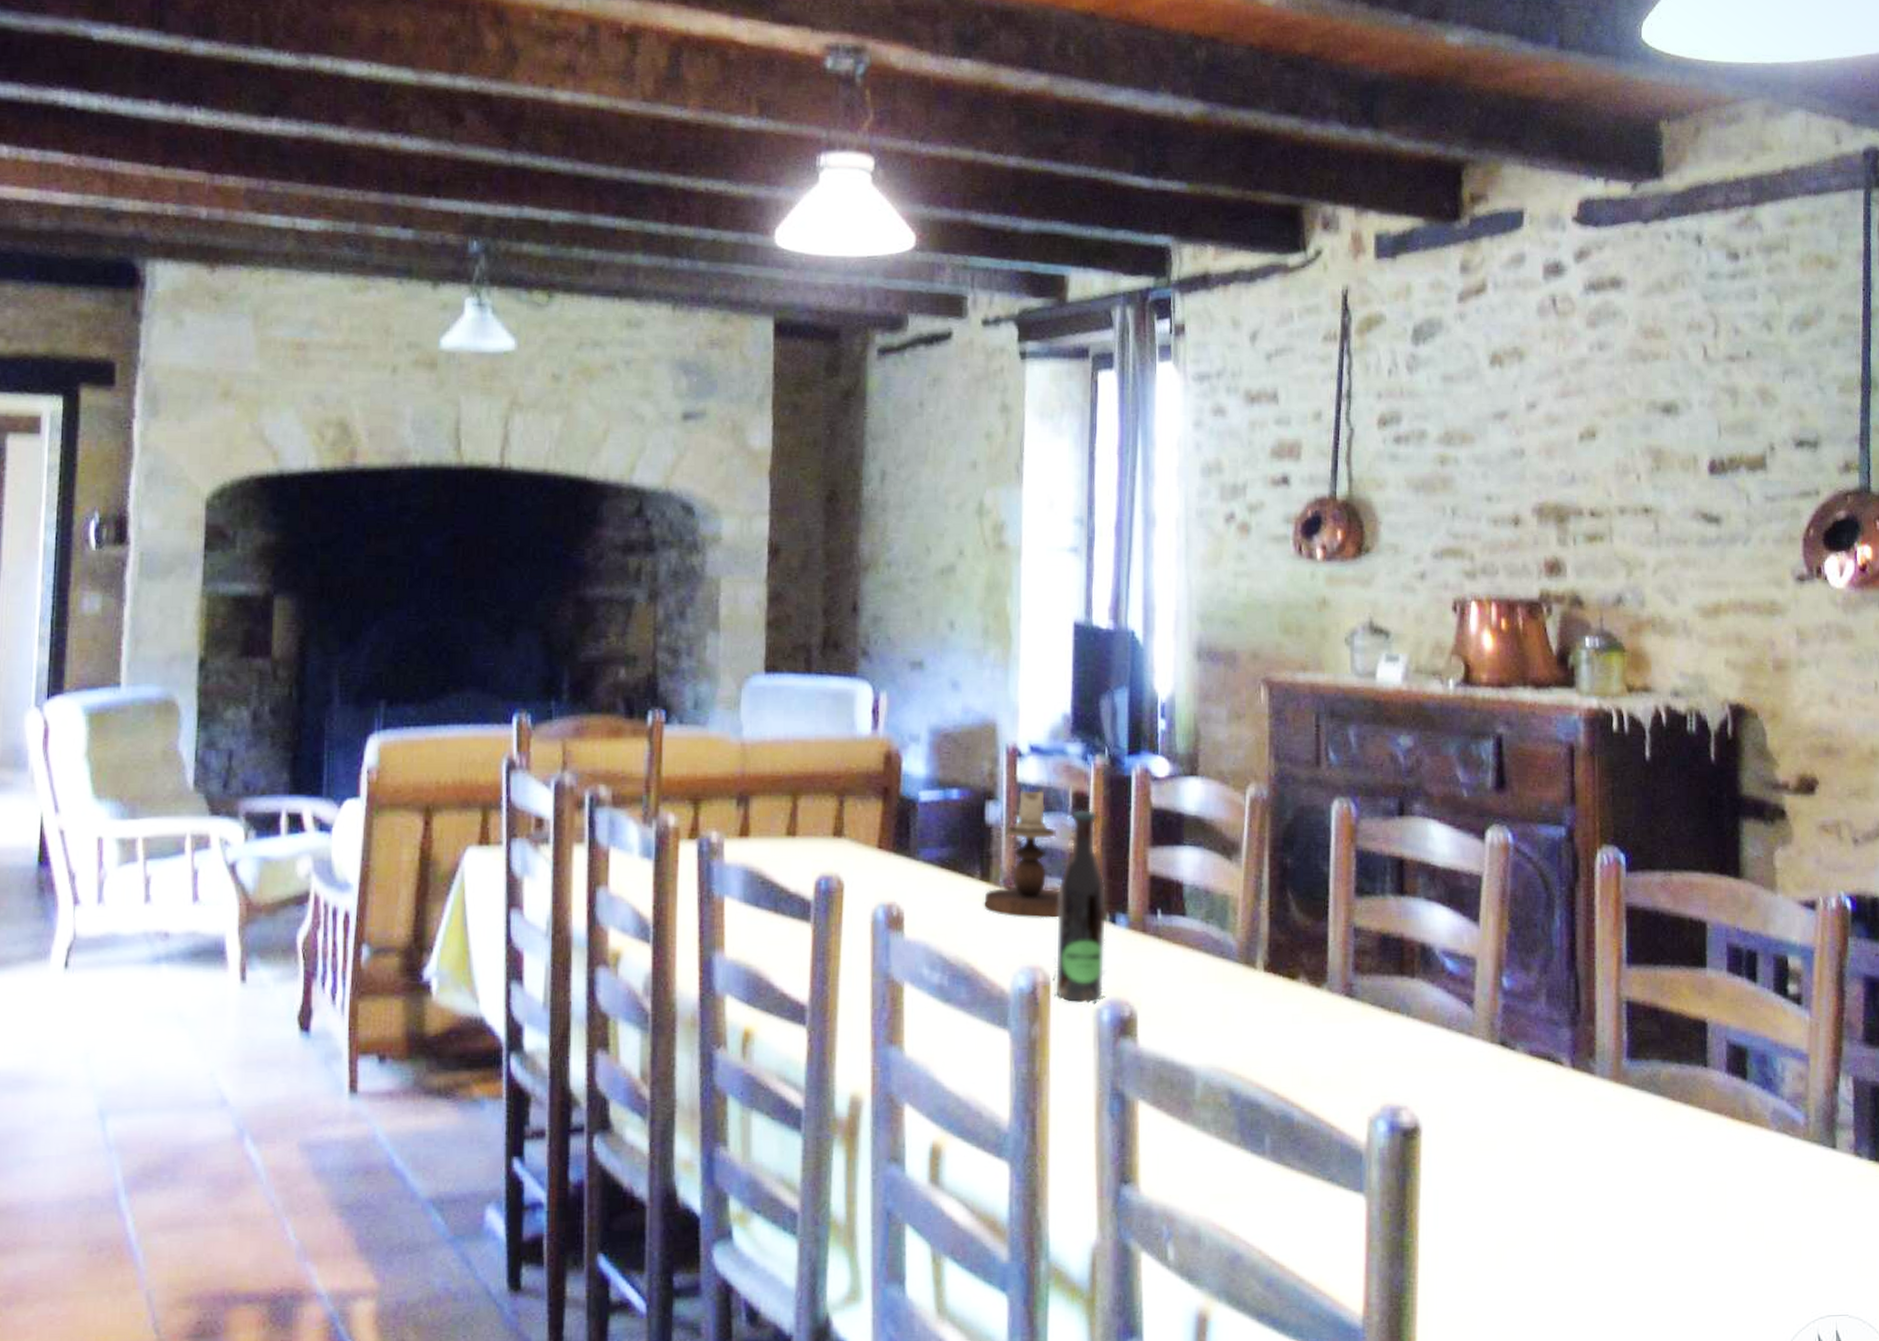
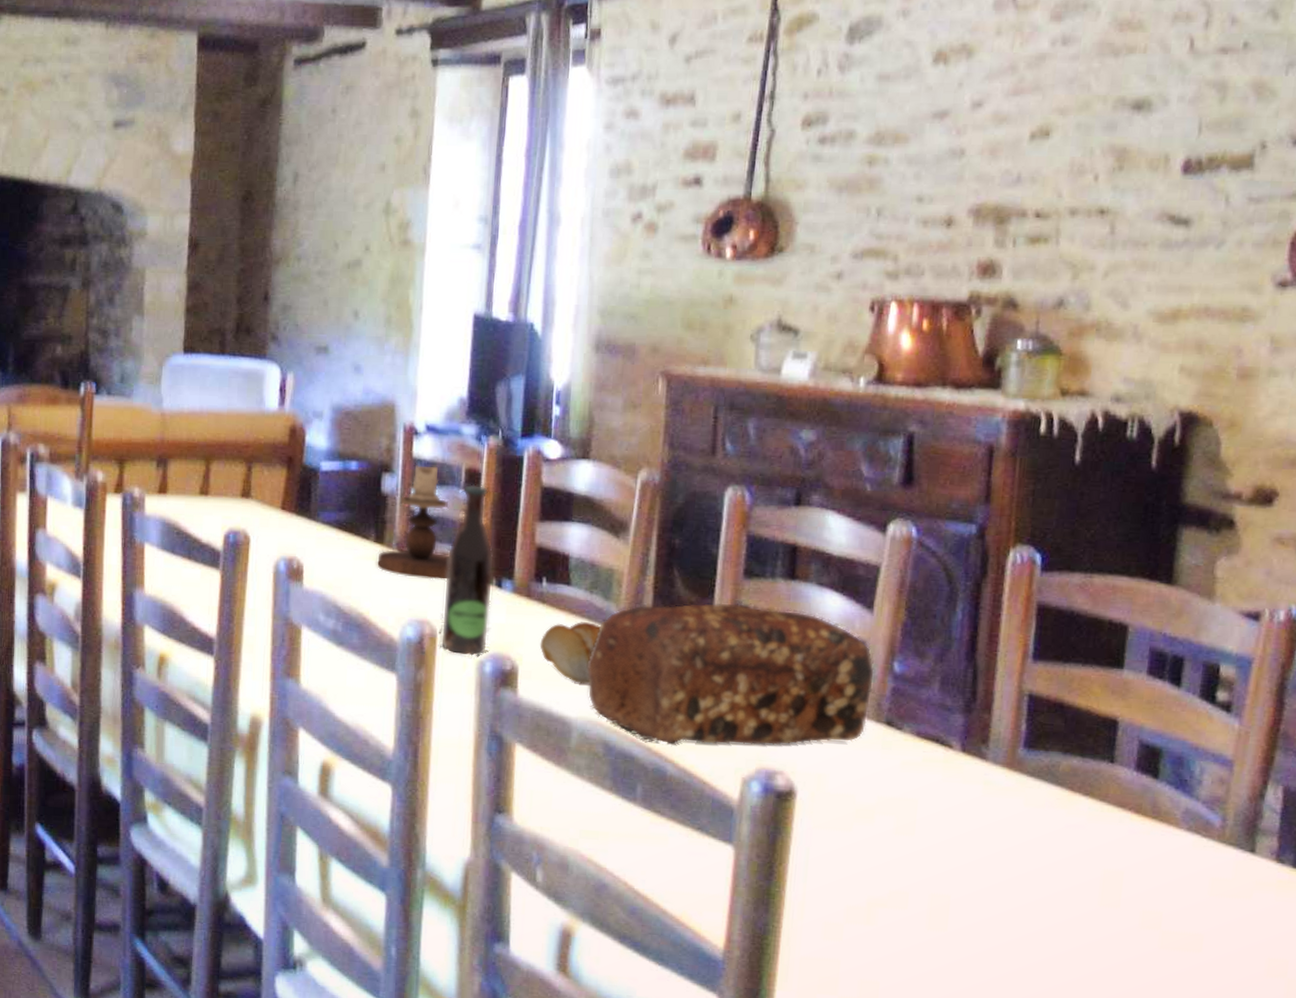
bread roll: none [1158,956,1219,1026] -> present [540,622,601,684]
bread loaf: none [1207,925,1485,1086] -> present [587,603,874,745]

